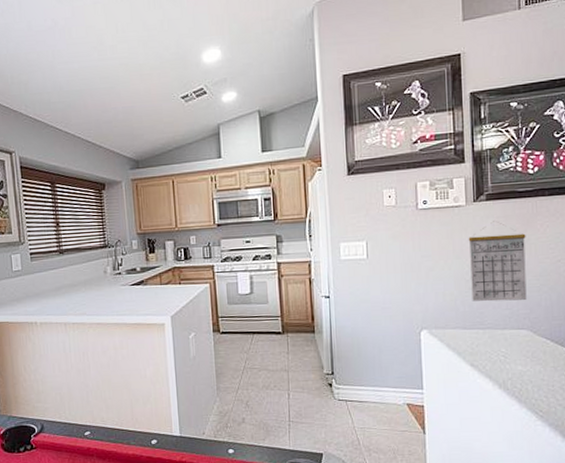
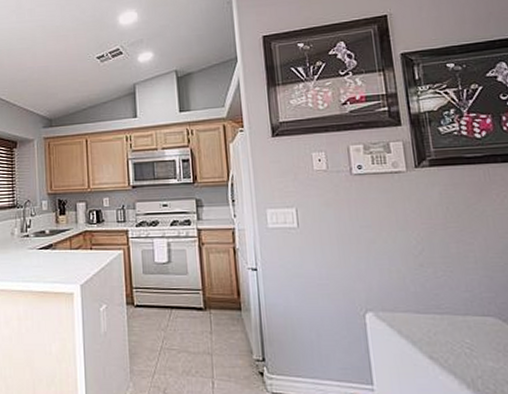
calendar: present [468,221,527,302] -> none [412,189,490,282]

